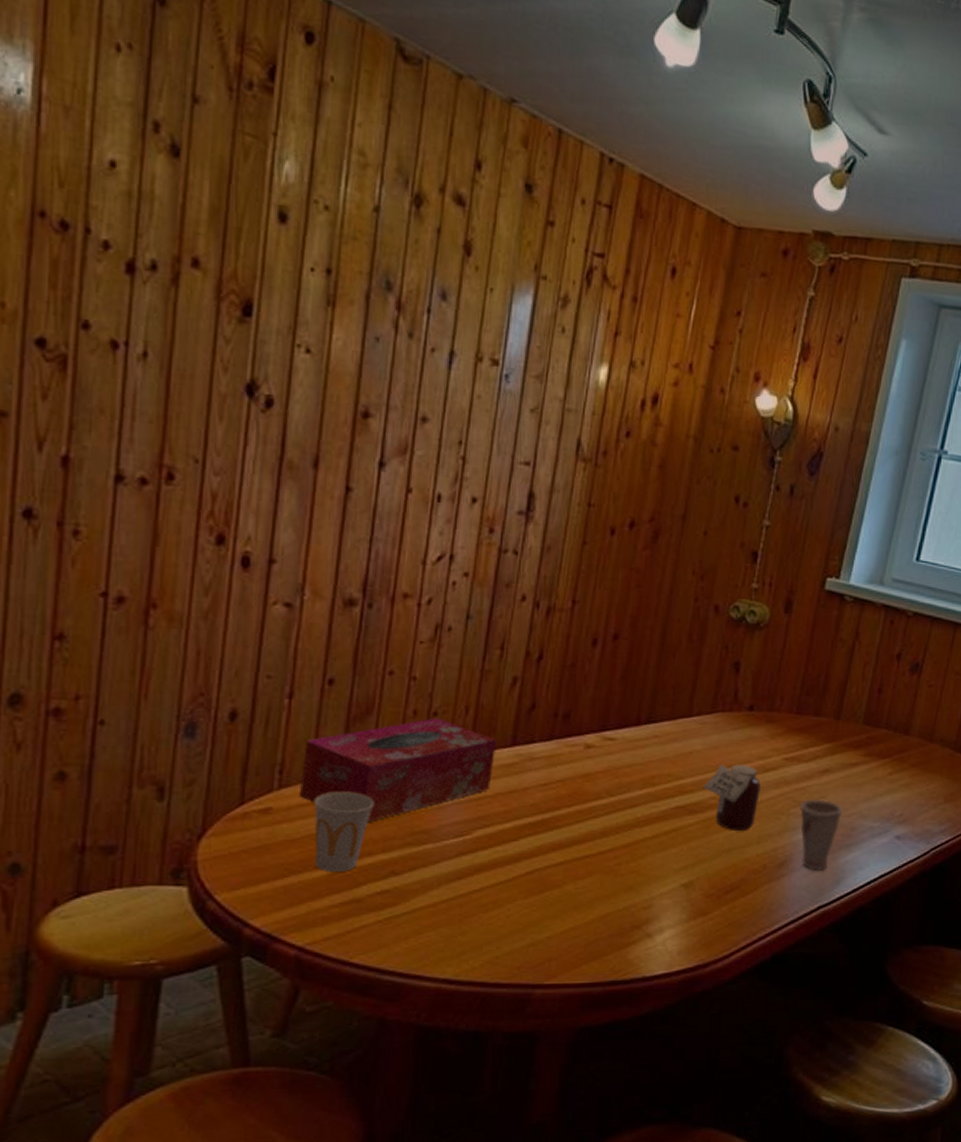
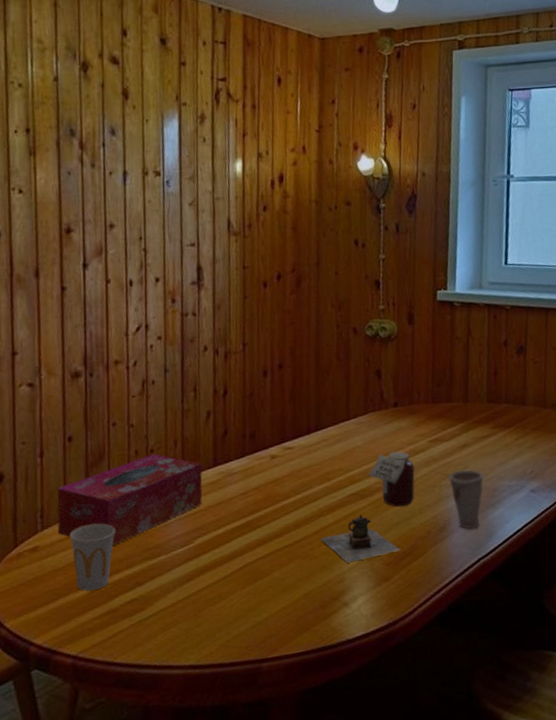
teapot: none [631,833,727,888] -> present [320,514,401,563]

